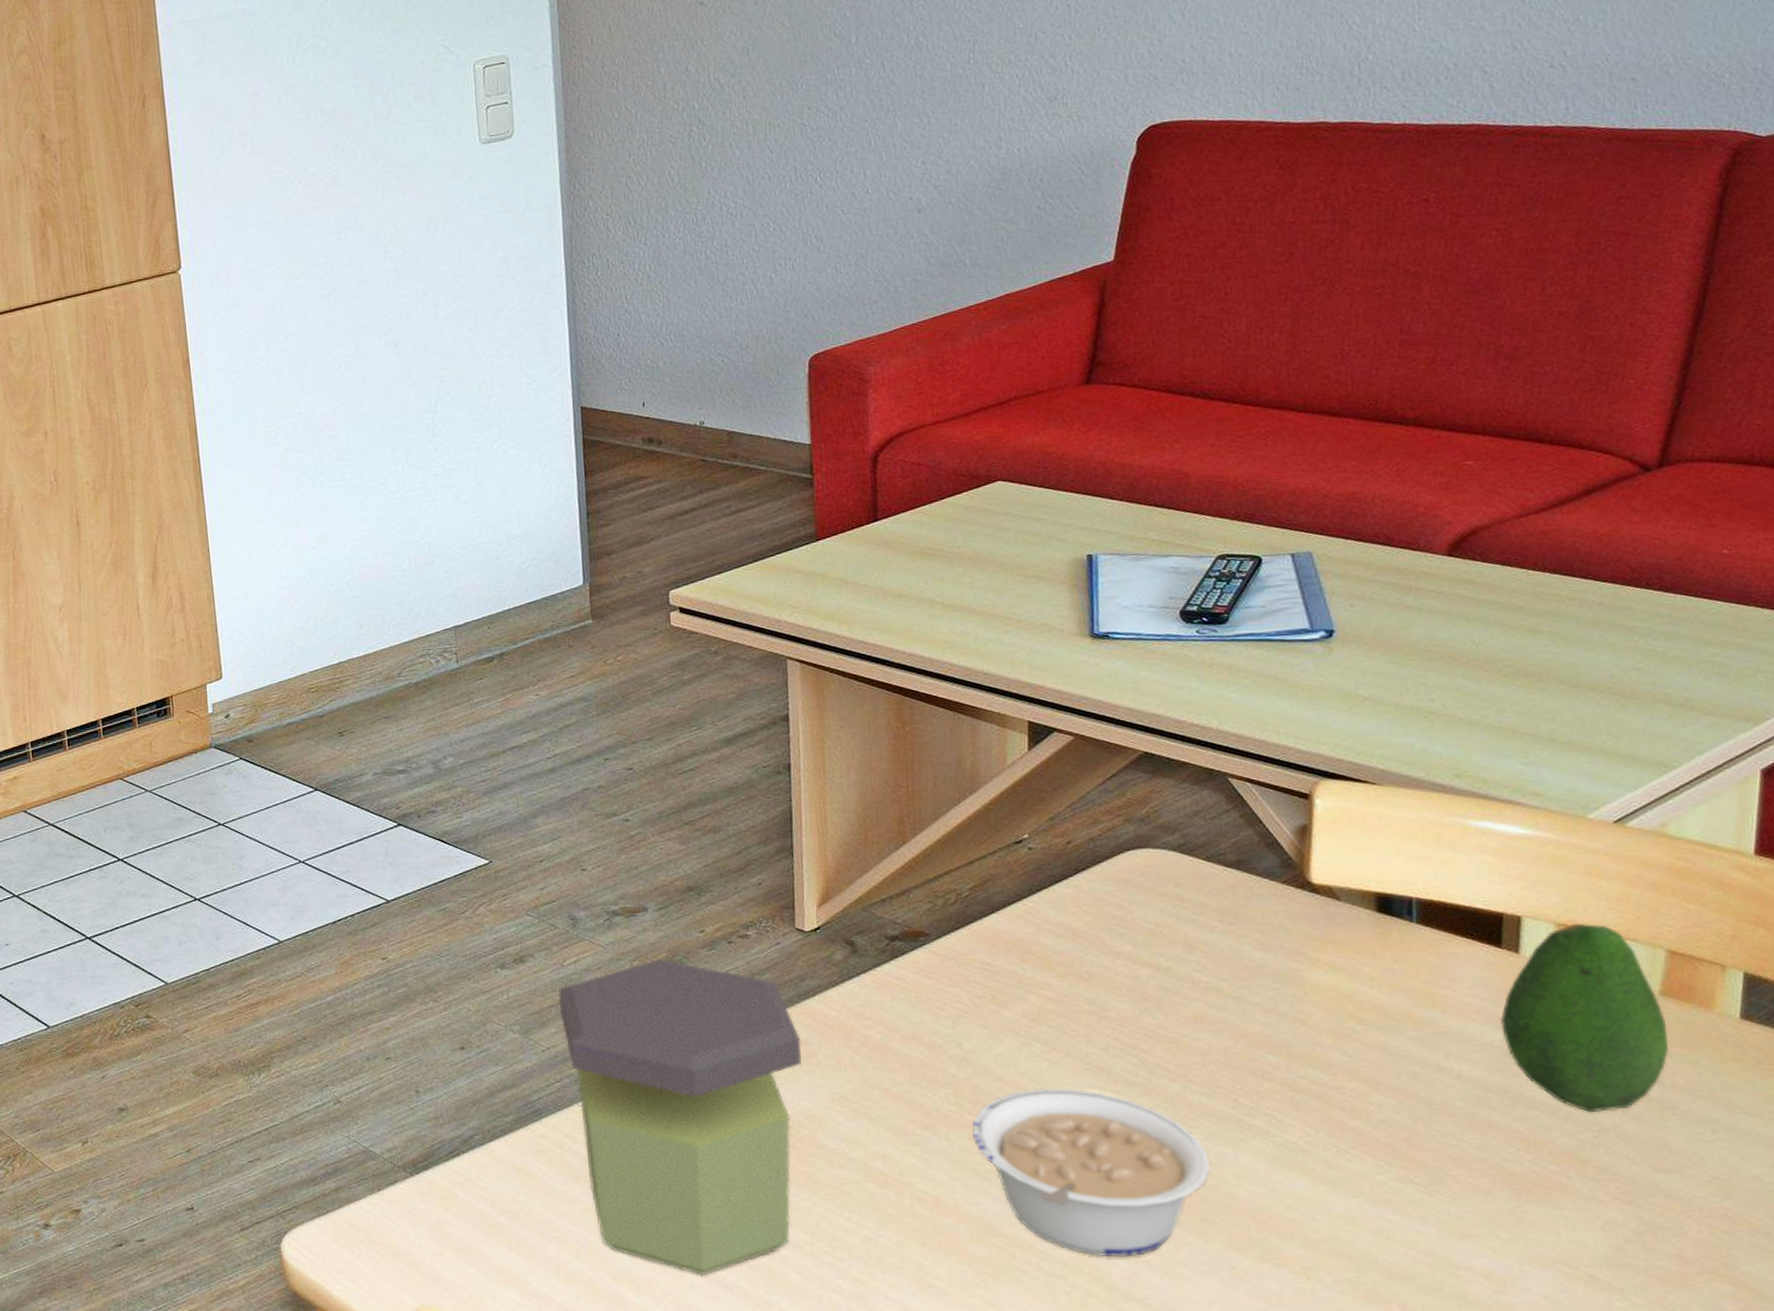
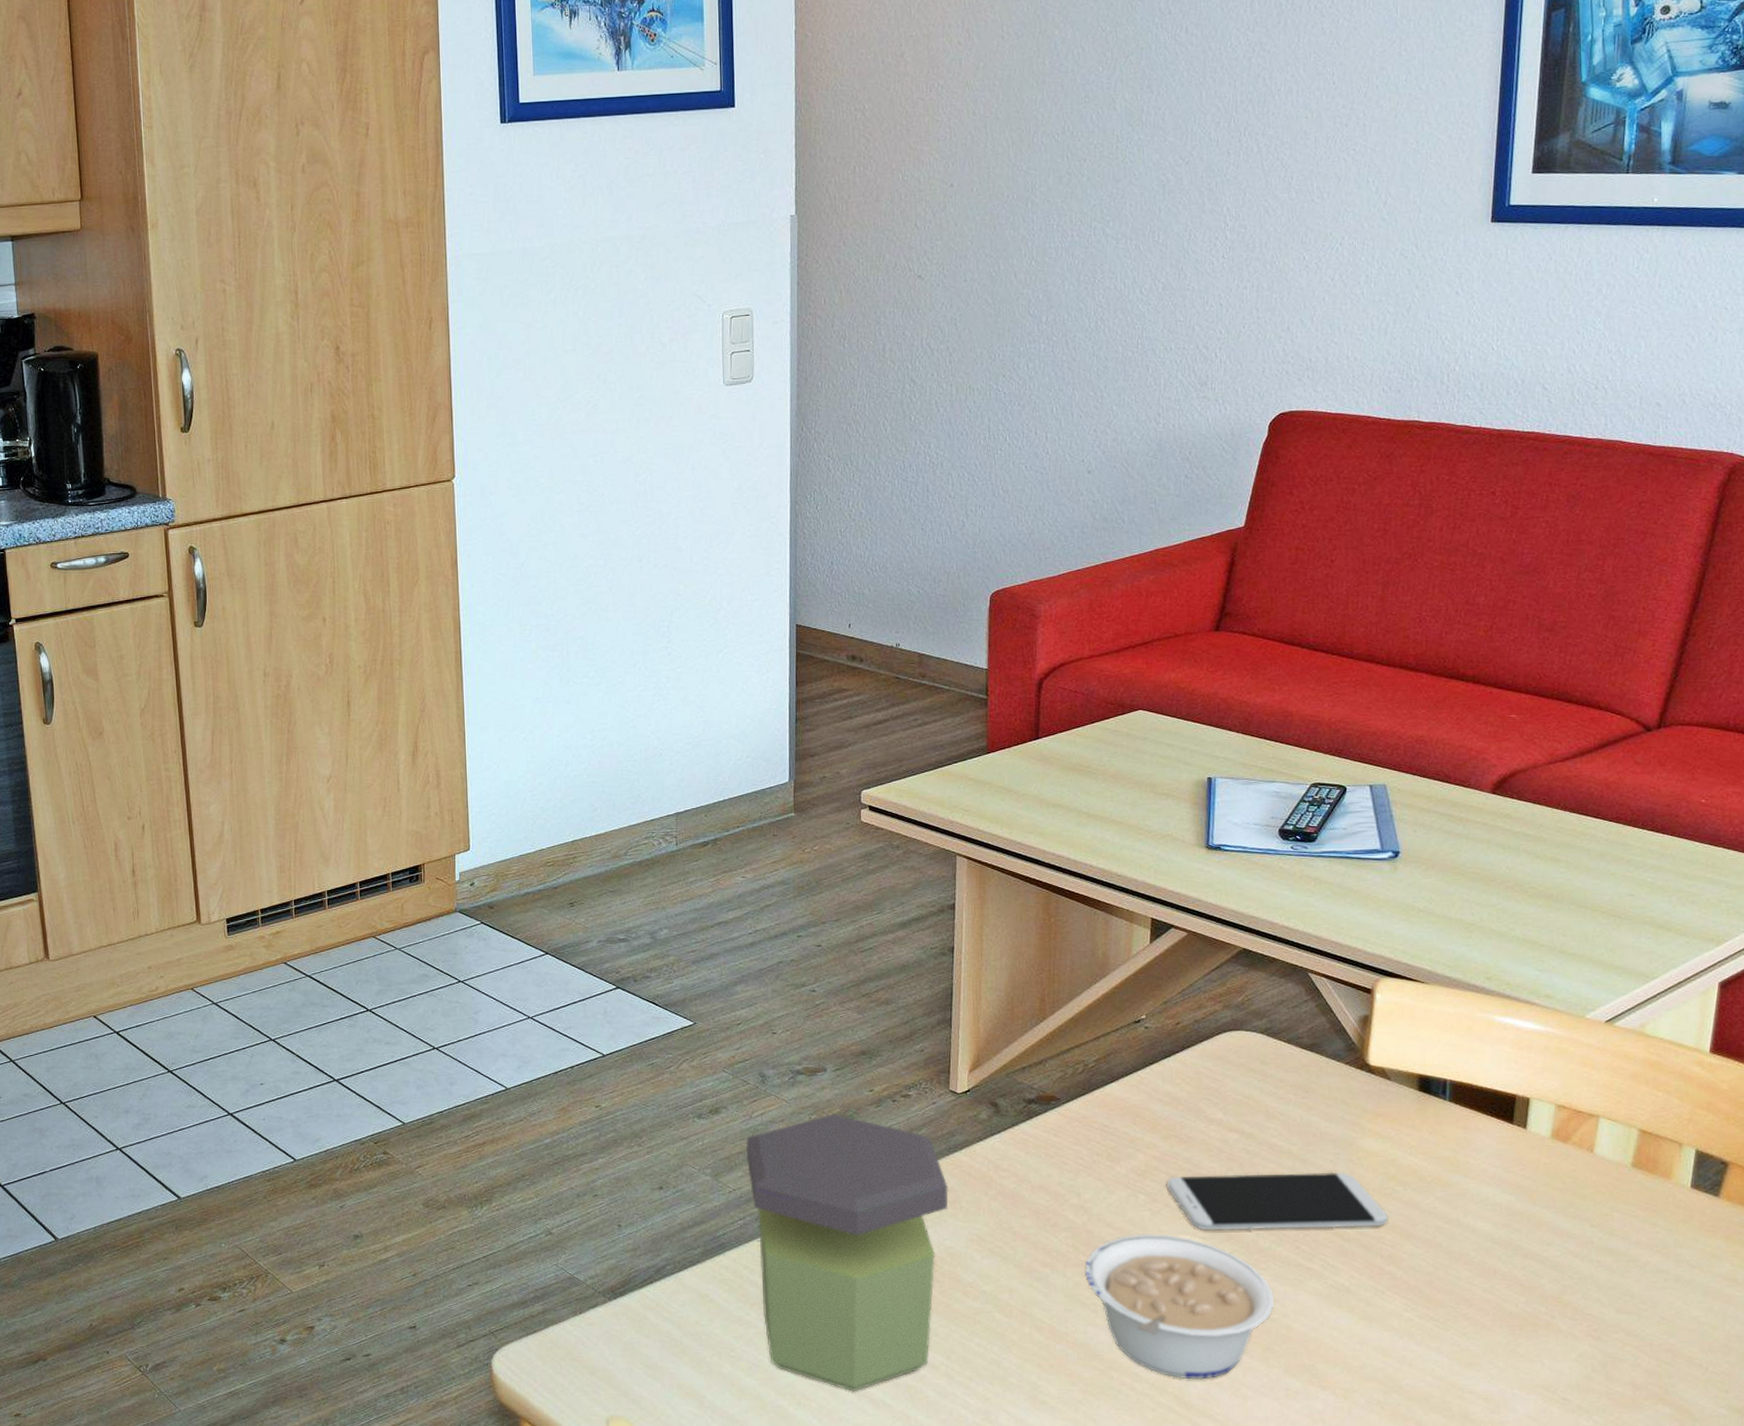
smartphone: none [1066,1011,1348,1083] -> present [1166,1172,1388,1231]
fruit: present [1500,923,1669,1113] -> none [1509,1105,1636,1264]

